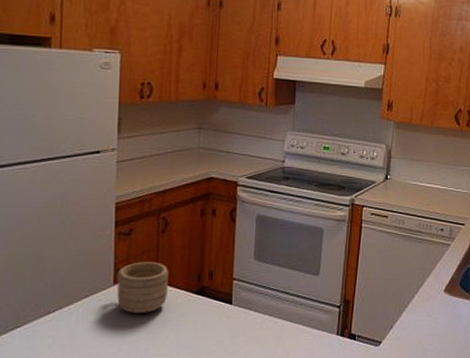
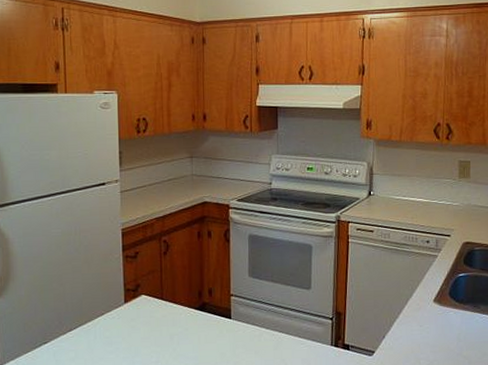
mug: present [117,262,169,313] -> none [127,281,173,329]

